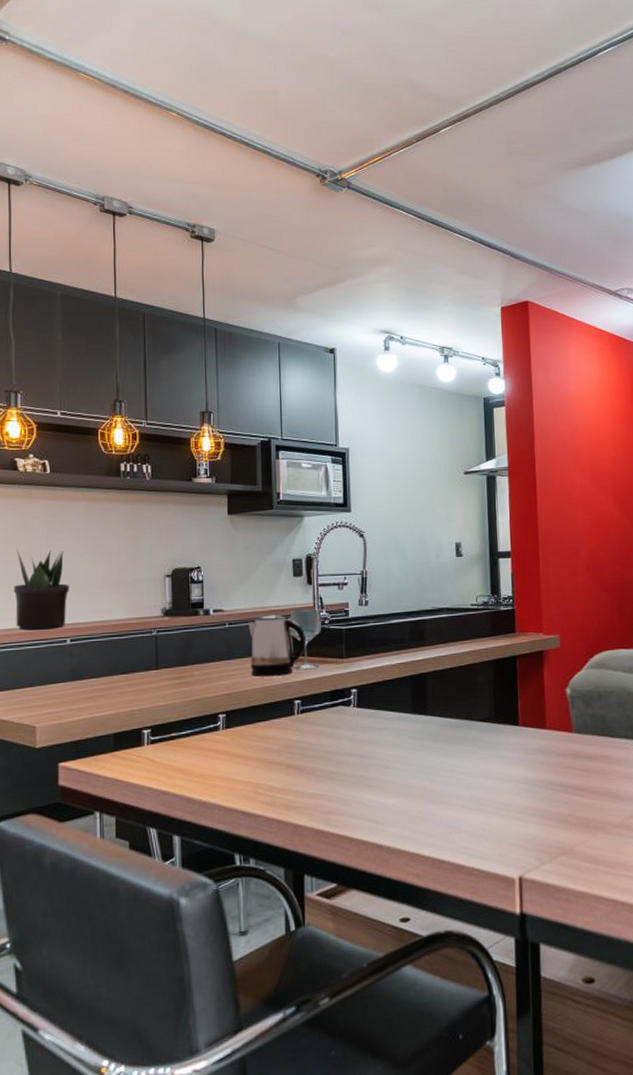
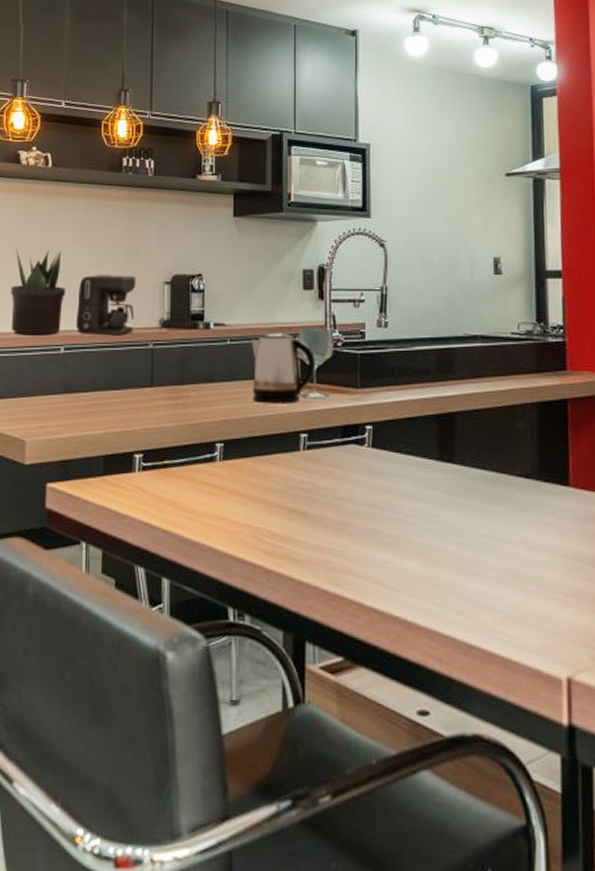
coffee maker: none [81,570,138,626] -> present [77,275,136,336]

